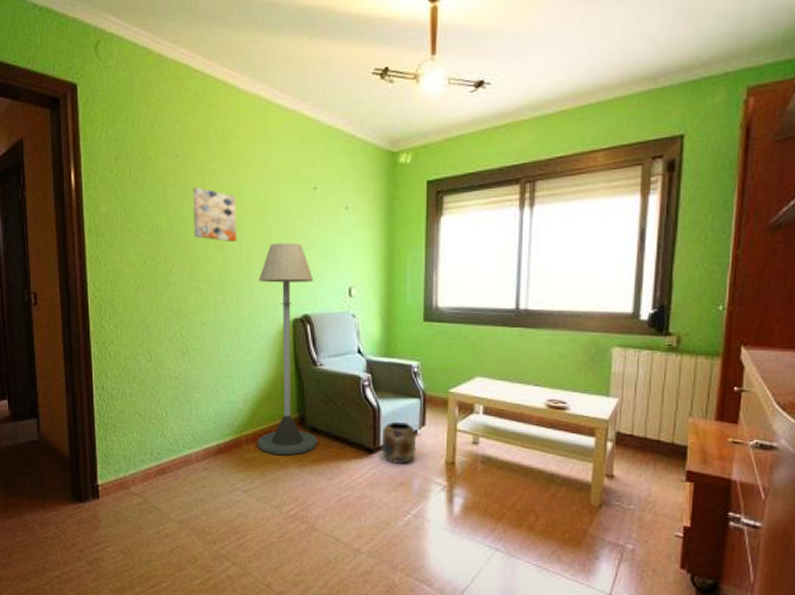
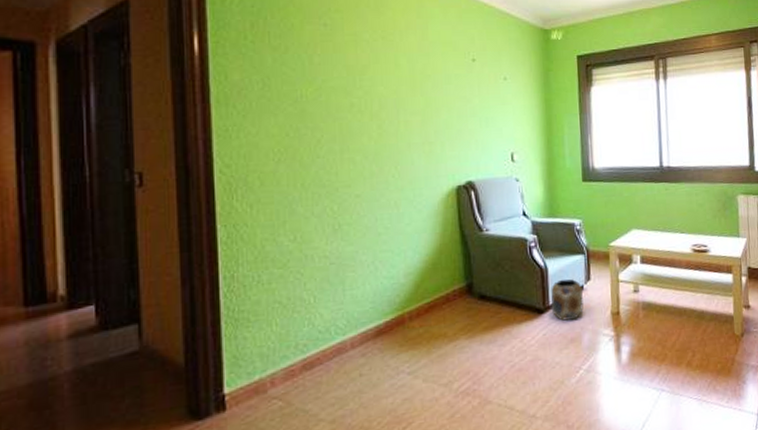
wall art: present [193,187,237,243] -> none [344,56,394,112]
floor lamp: present [257,242,318,454] -> none [418,111,487,328]

